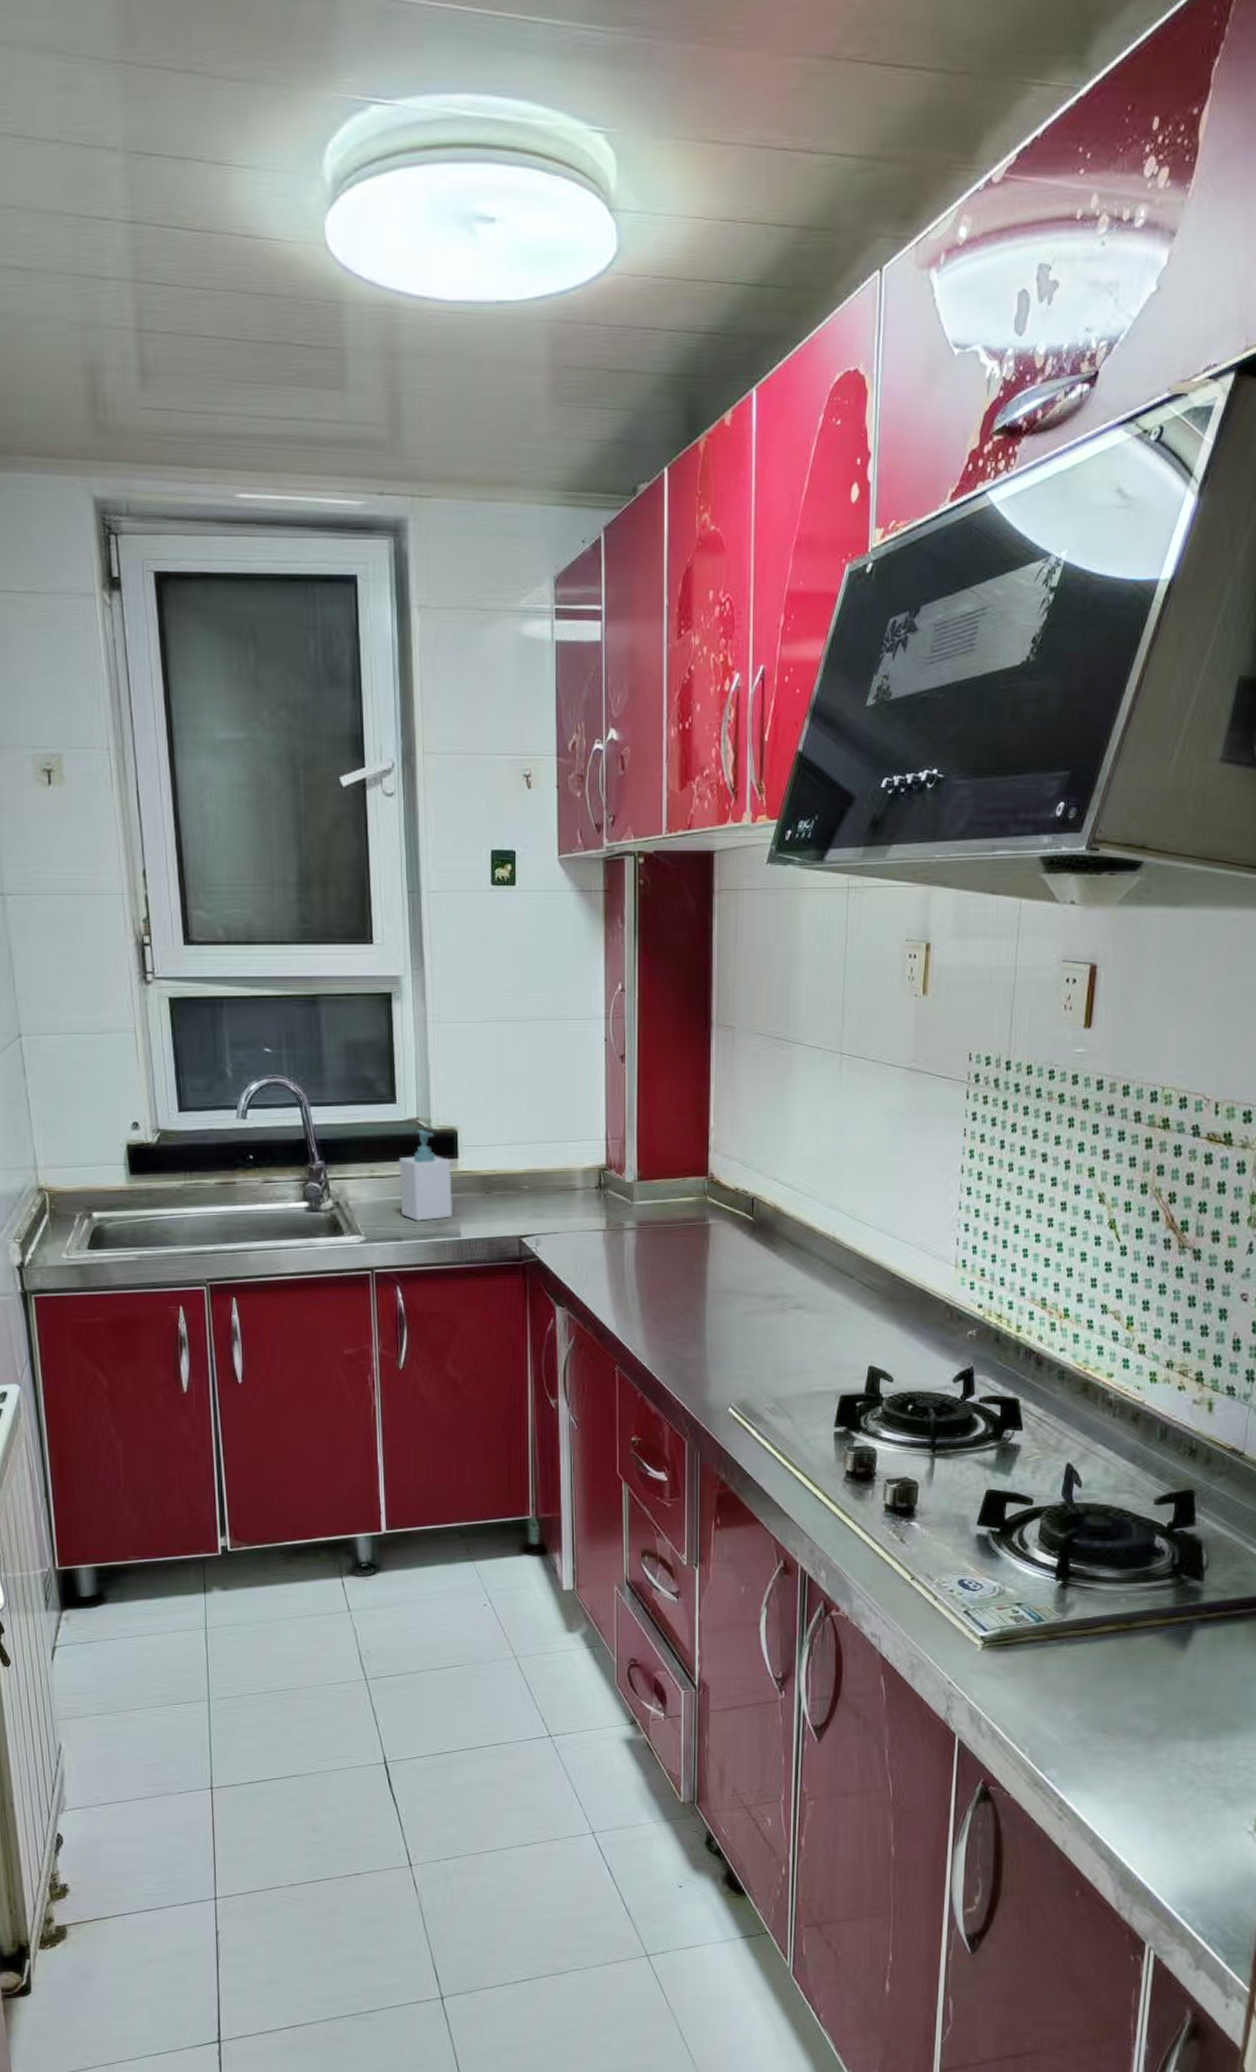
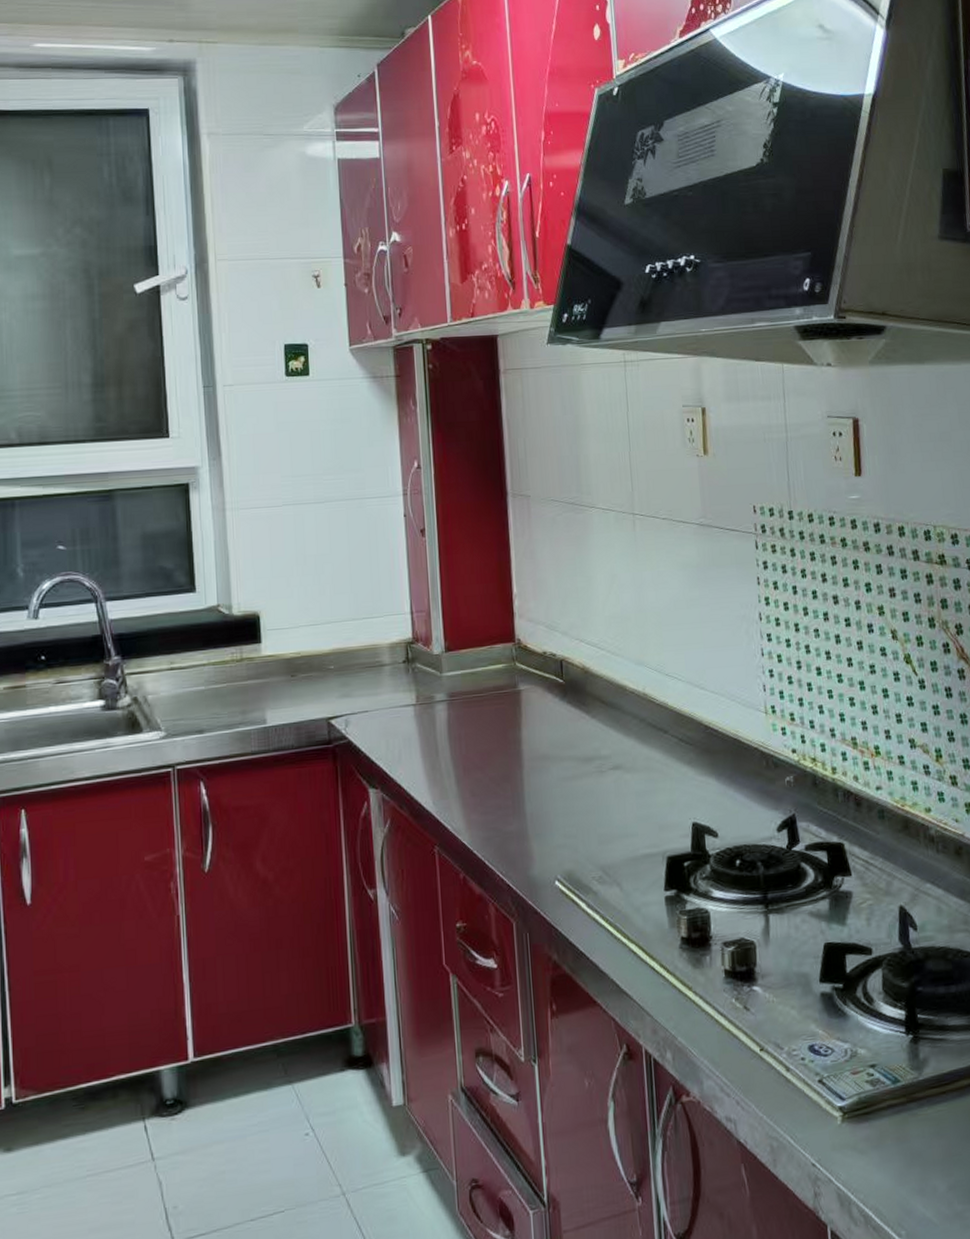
soap bottle: present [398,1128,453,1221] -> none [199,615,258,712]

